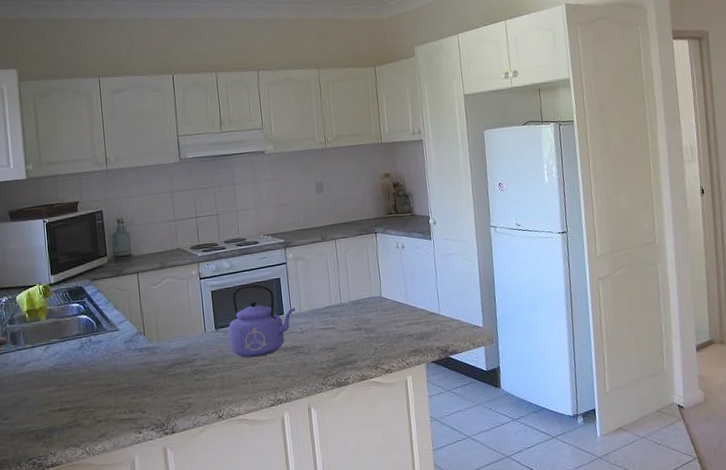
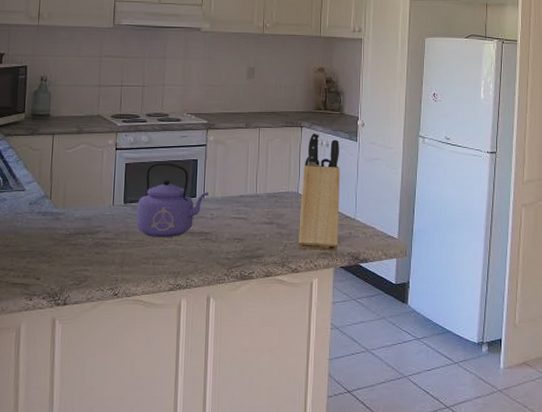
knife block: none [383,236,427,352] -> present [297,132,340,252]

